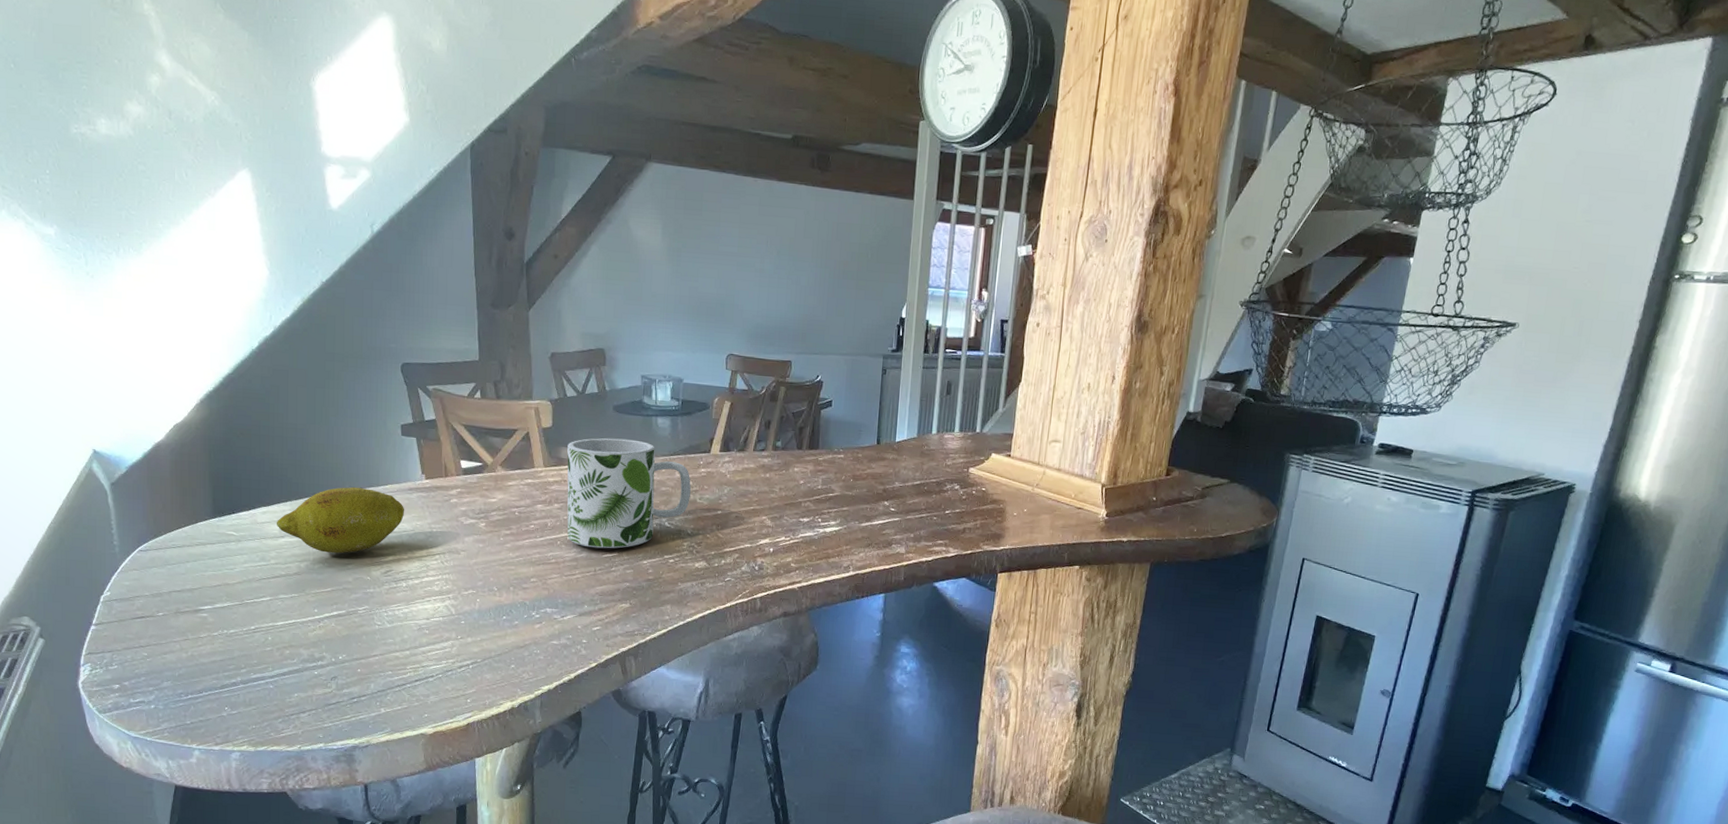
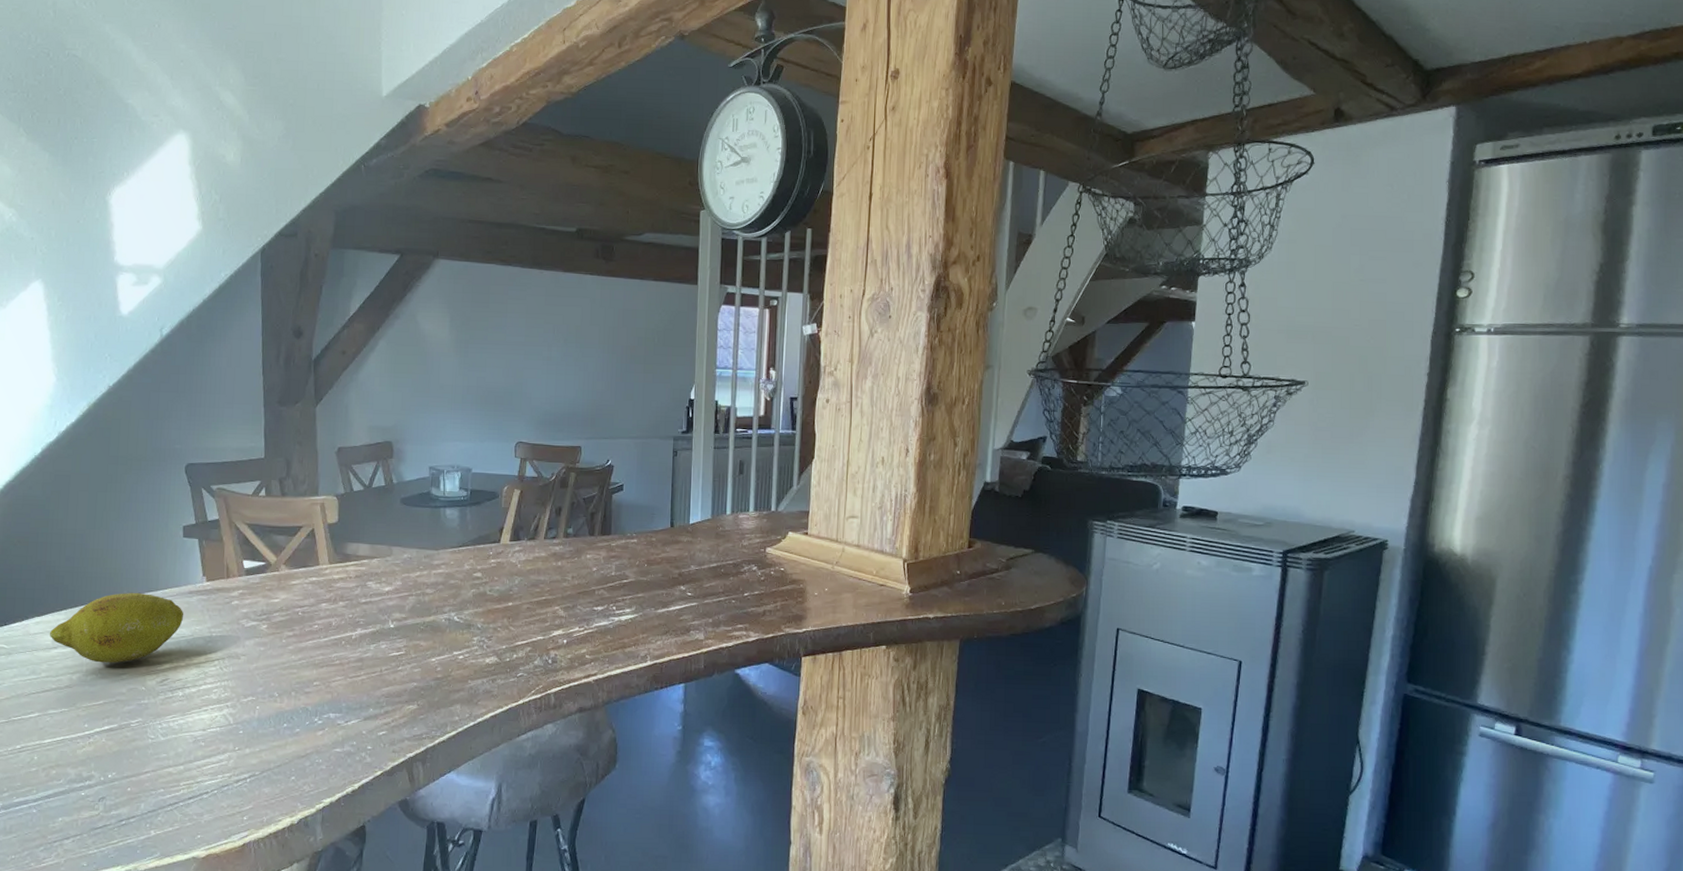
mug: present [567,438,691,549] -> none [352,531,481,647]

